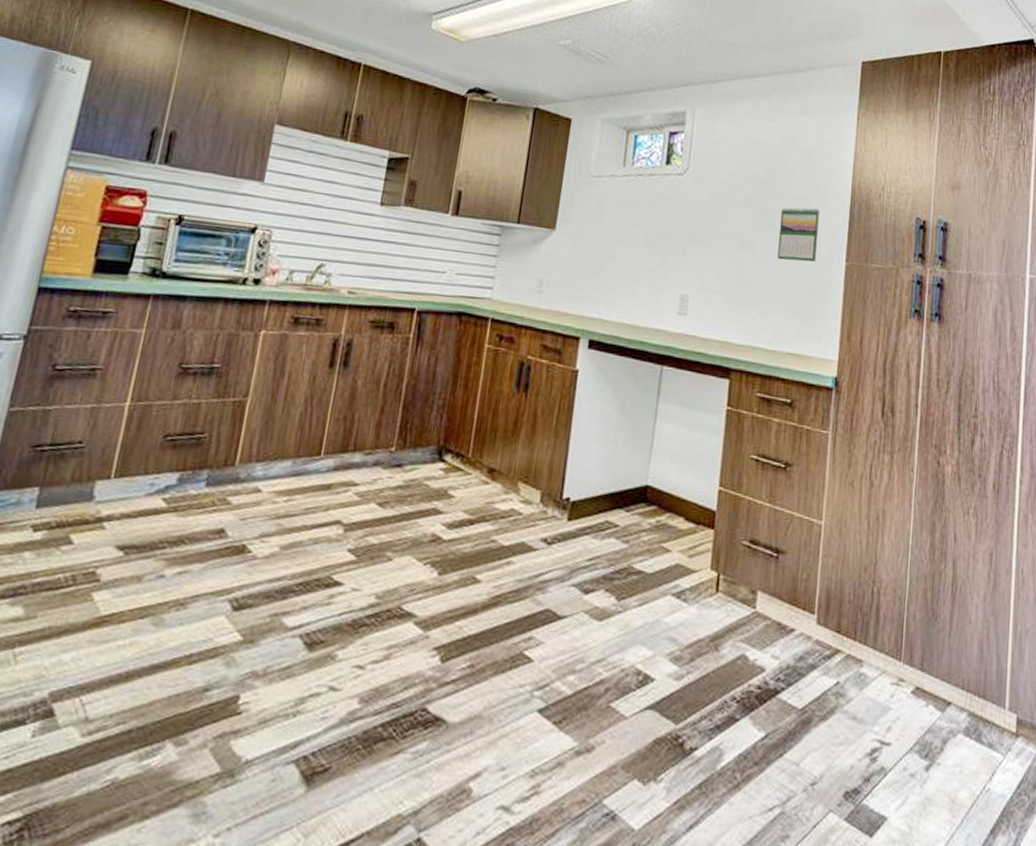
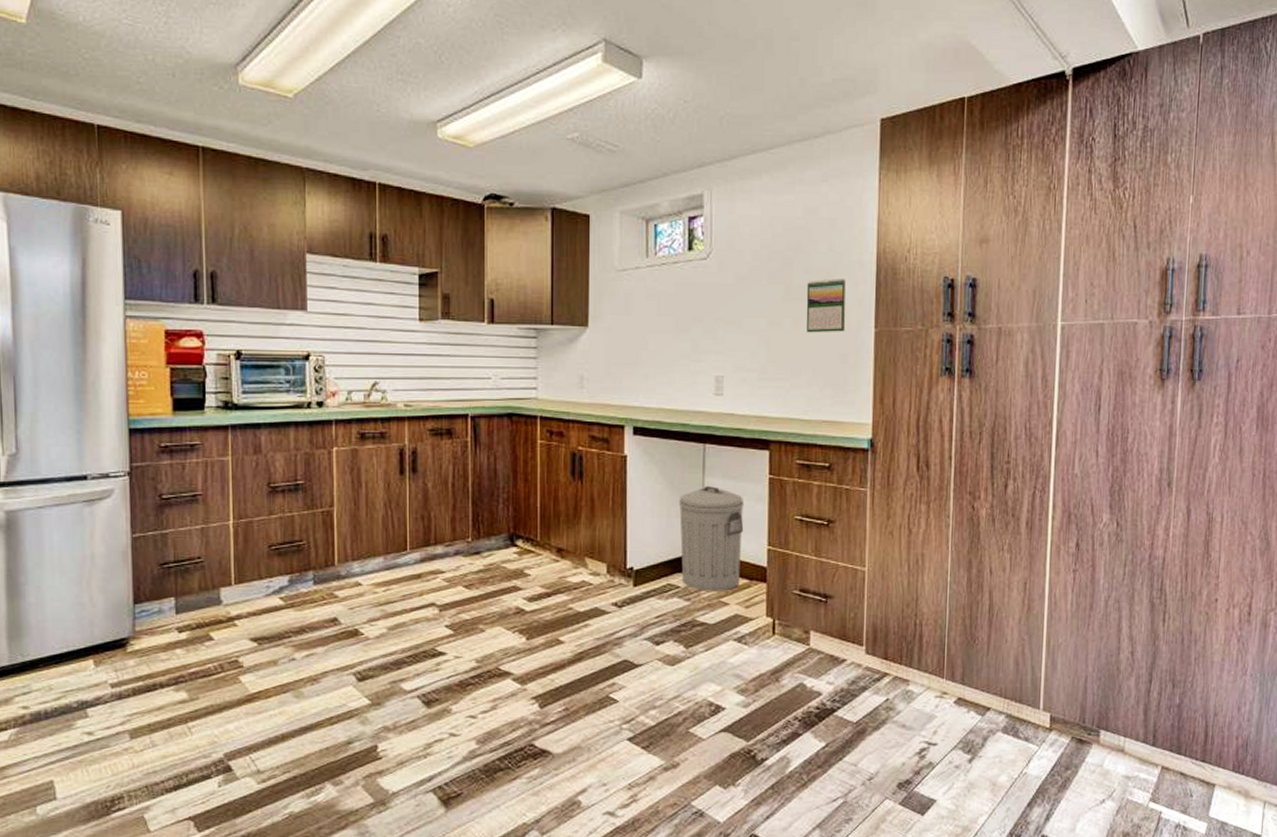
trash can: none [622,412,699,535] -> present [678,486,745,591]

